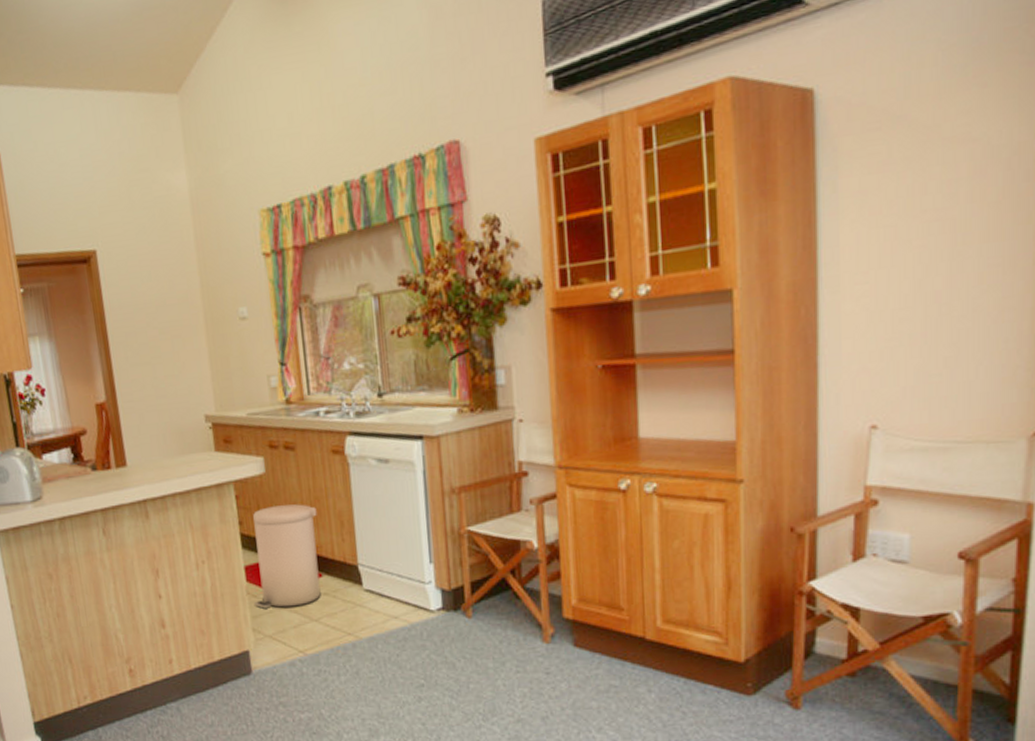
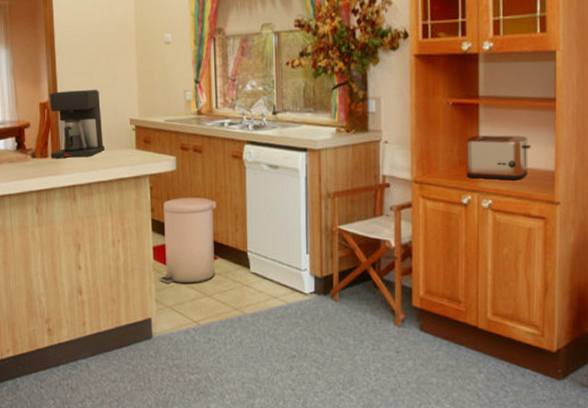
coffee maker: none [105,382,178,471] -> present [49,89,105,159]
toaster: none [620,400,704,458] -> present [465,135,531,181]

